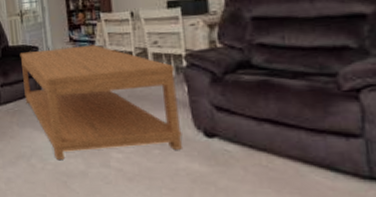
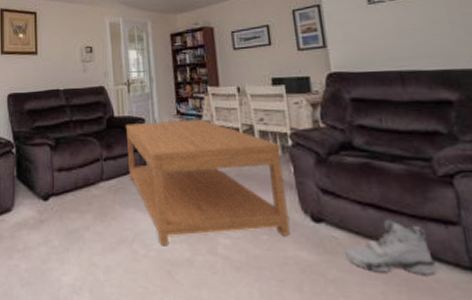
sneaker: none [236,133,333,183] -> present [344,219,437,274]

